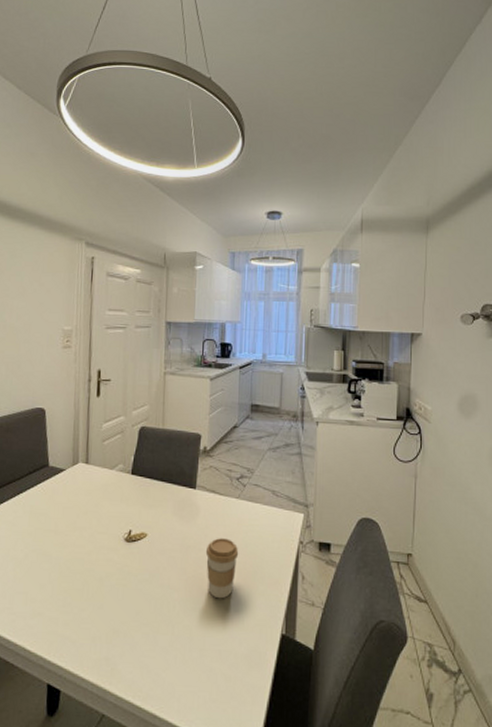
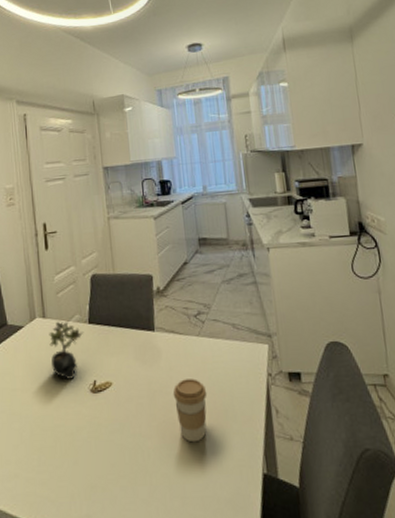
succulent plant: none [89,468,126,526] -> present [49,321,84,379]

